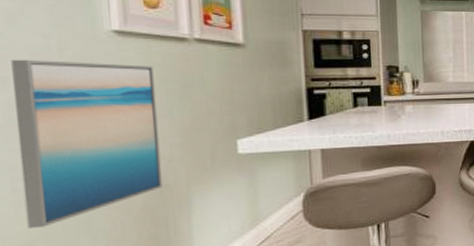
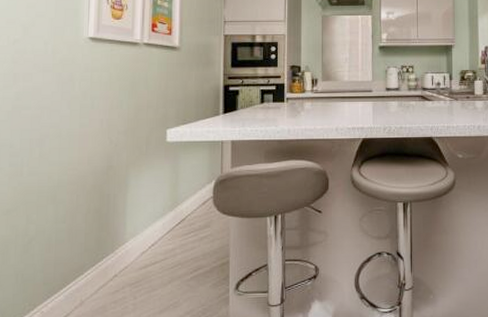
wall art: present [11,59,163,228] -> none [15,60,112,196]

